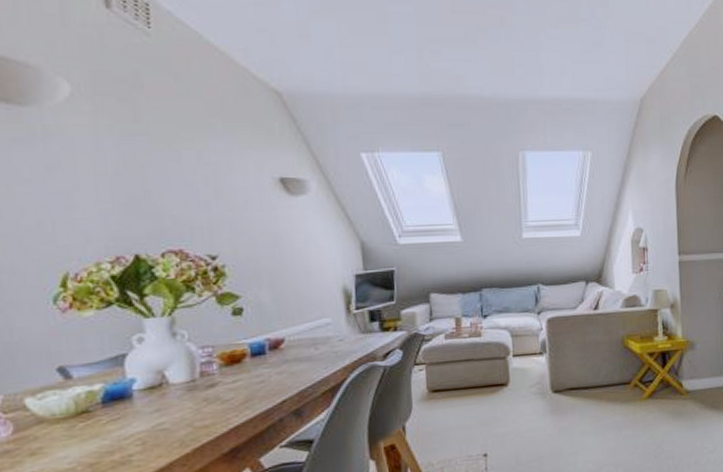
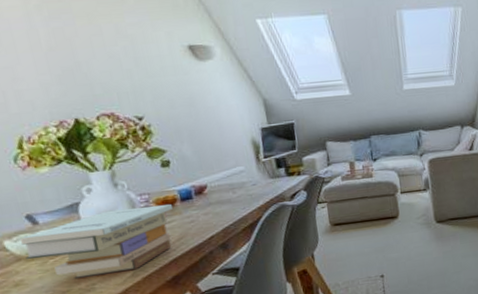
books: none [46,360,241,449] -> present [20,204,174,280]

